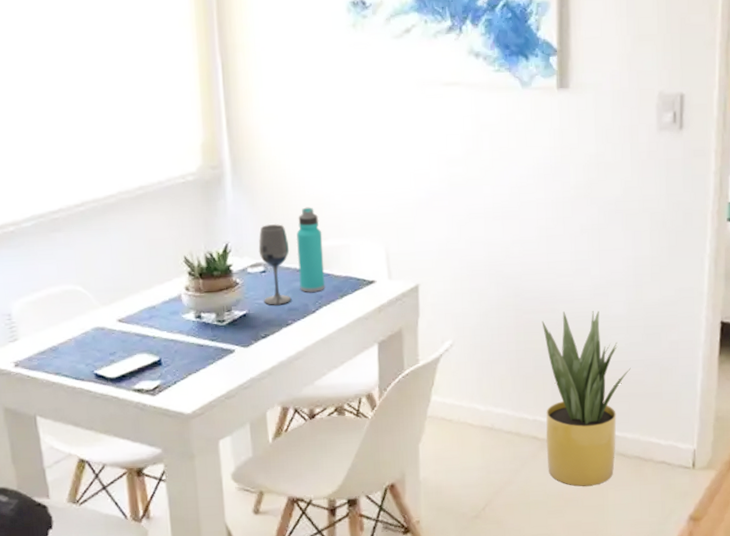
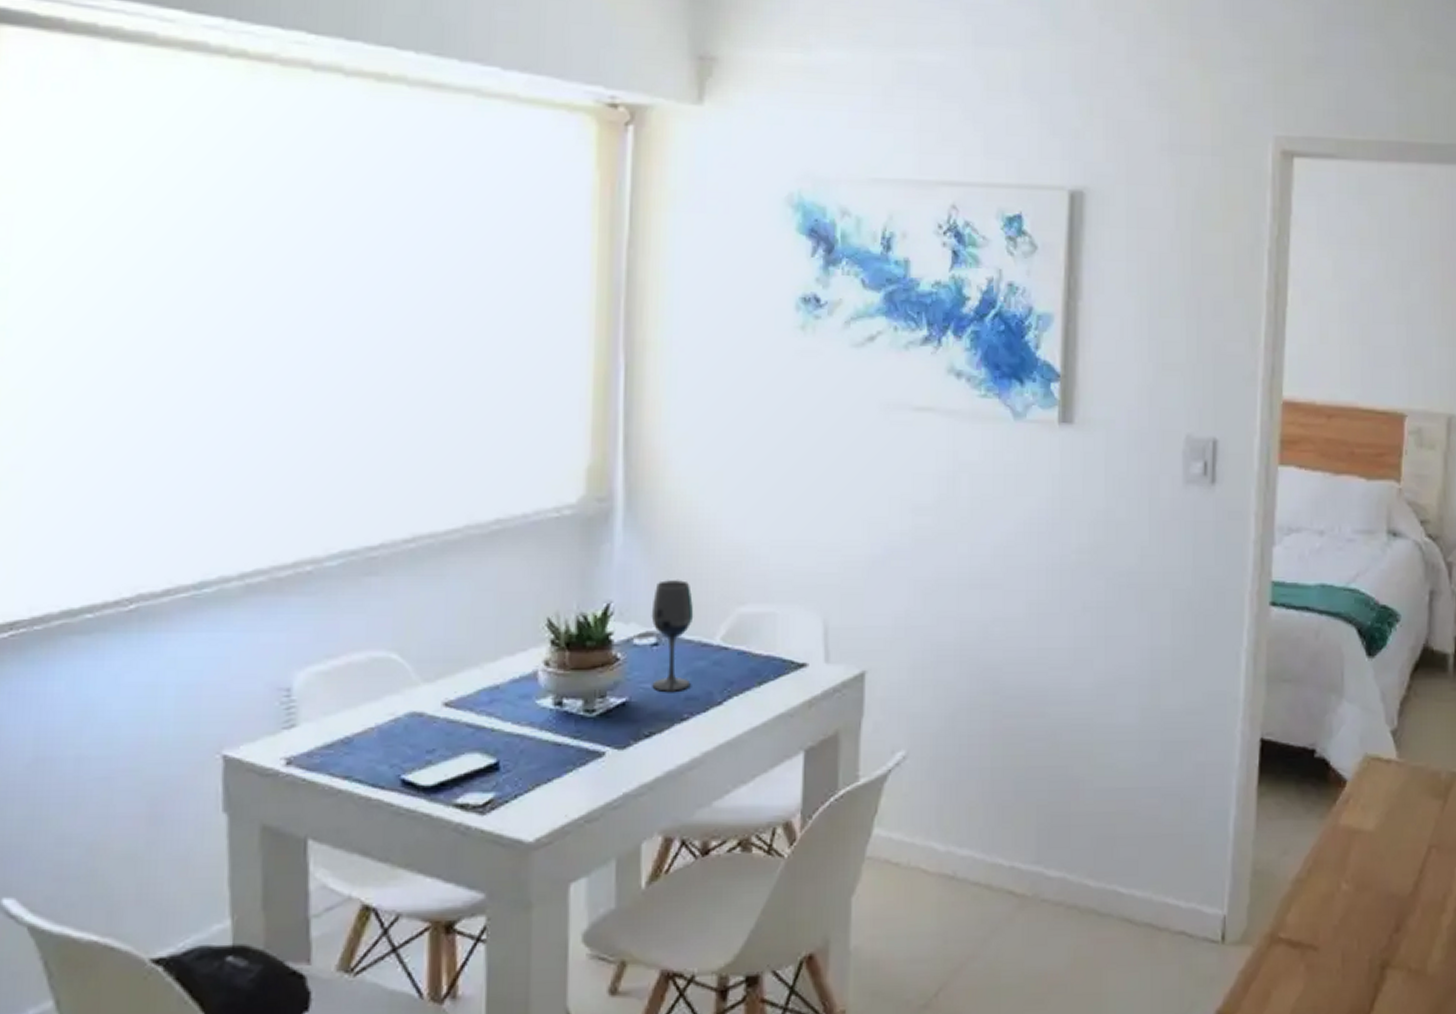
water bottle: present [296,207,325,293] -> none [703,559,740,677]
planter: present [542,310,631,486] -> none [1026,717,1143,965]

